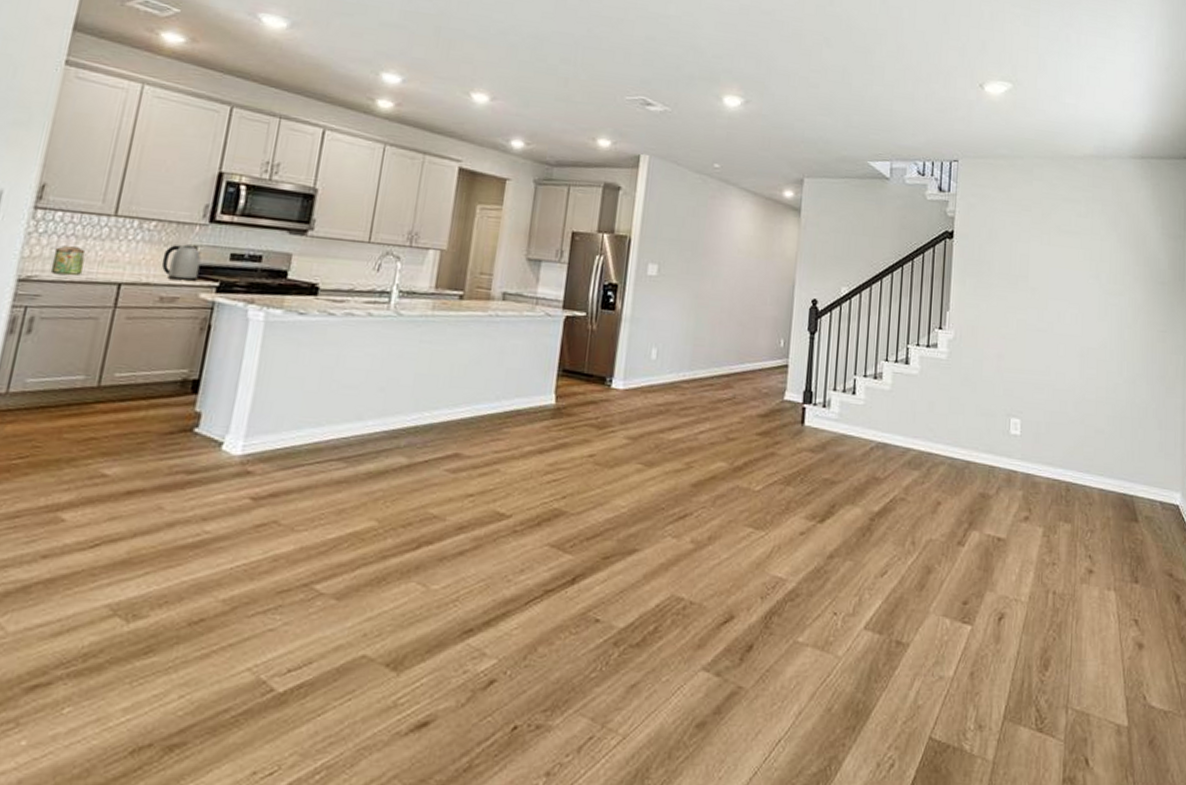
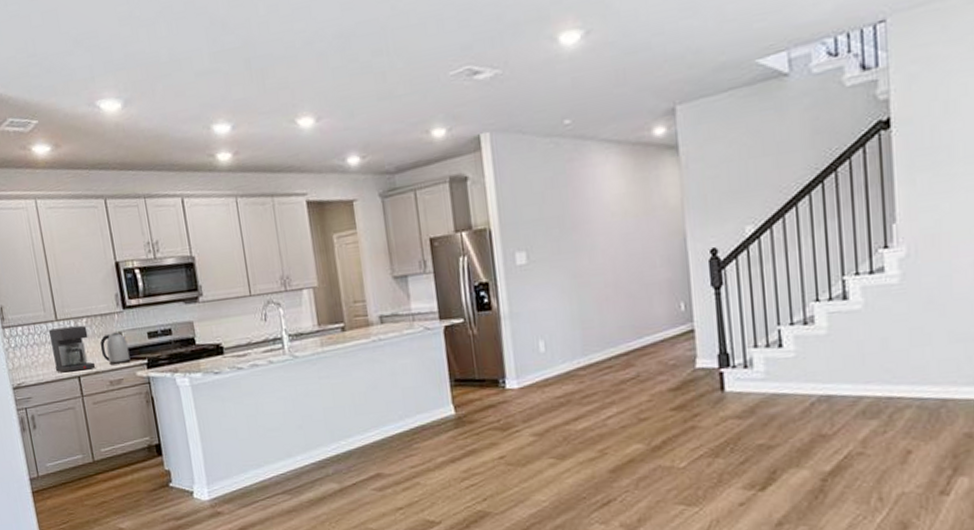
canister: present [50,246,86,276] -> none [27,353,52,379]
coffee maker: none [89,223,153,279] -> present [49,325,96,374]

